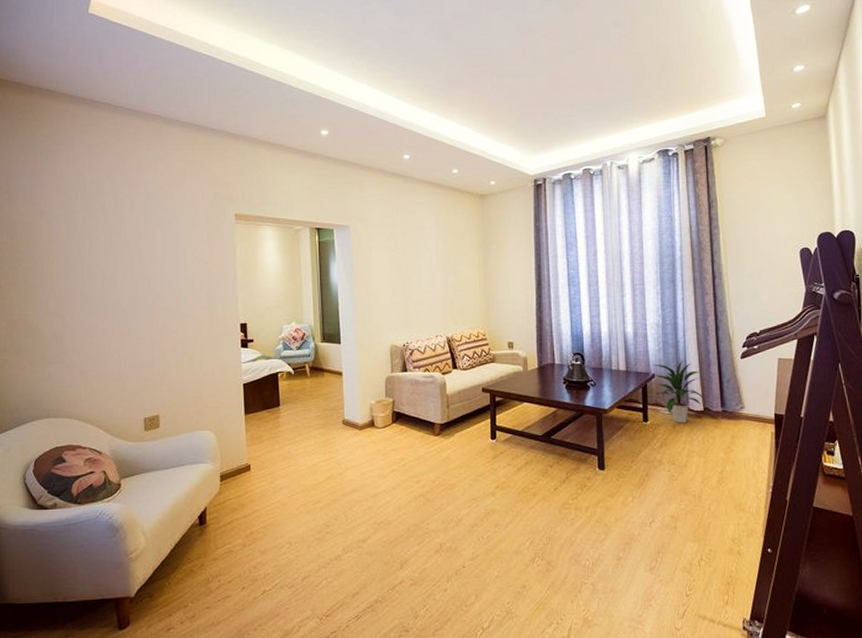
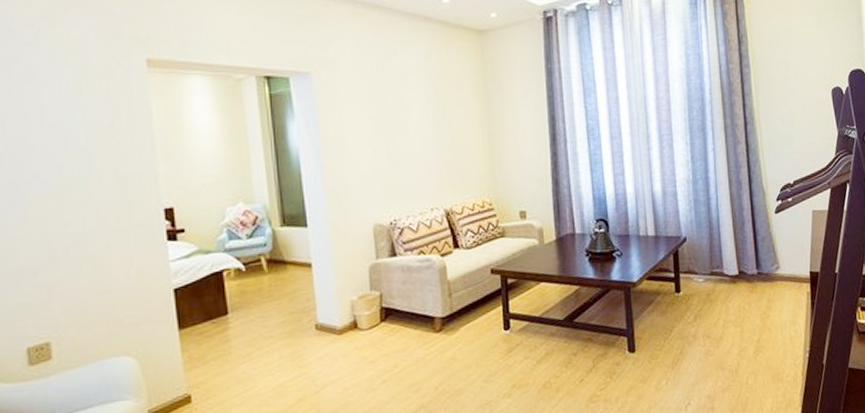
indoor plant: present [653,359,704,423] -> none [684,219,739,291]

